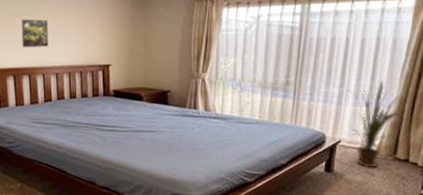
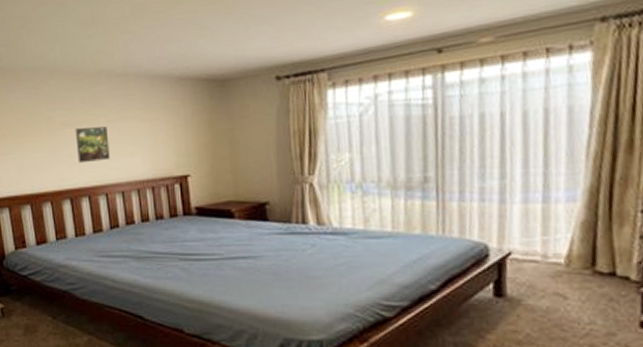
house plant: present [347,80,402,168] -> none [511,165,593,288]

